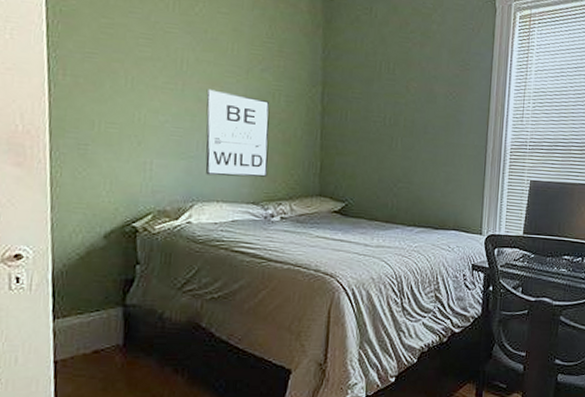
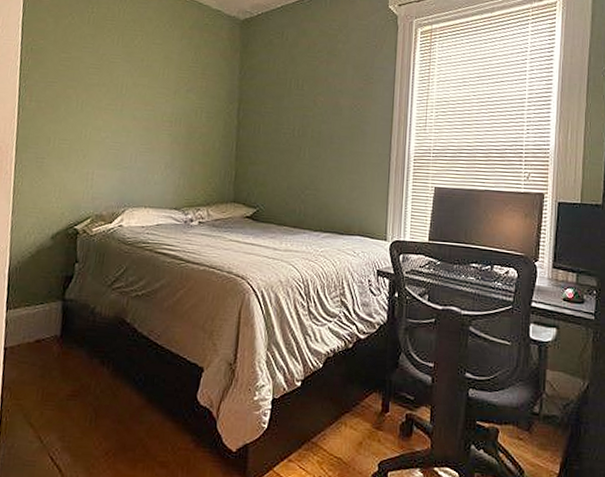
wall art: present [205,89,270,177] -> none [137,108,193,185]

